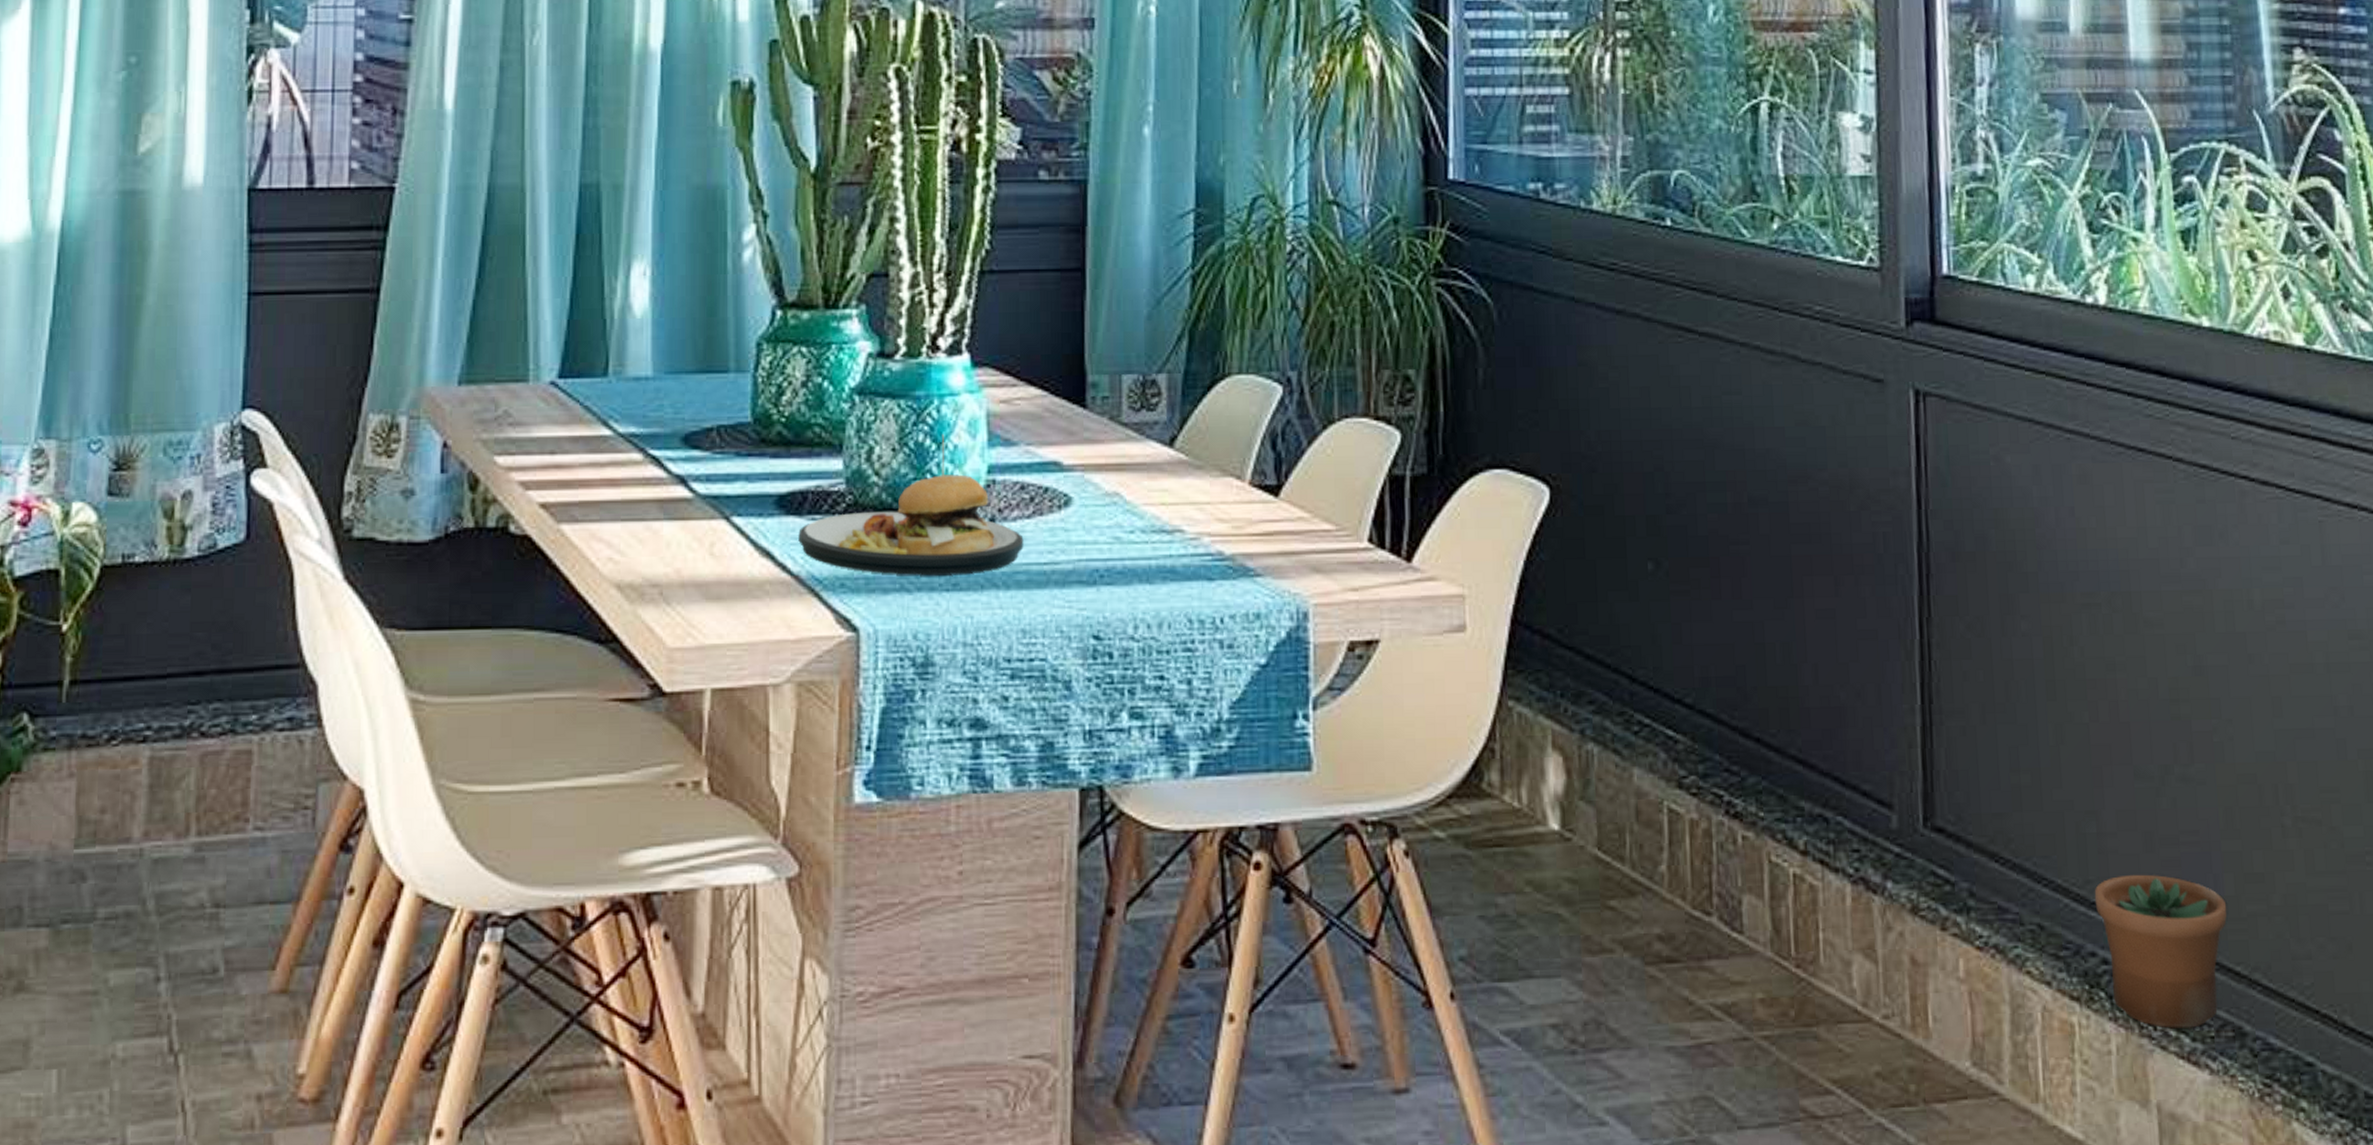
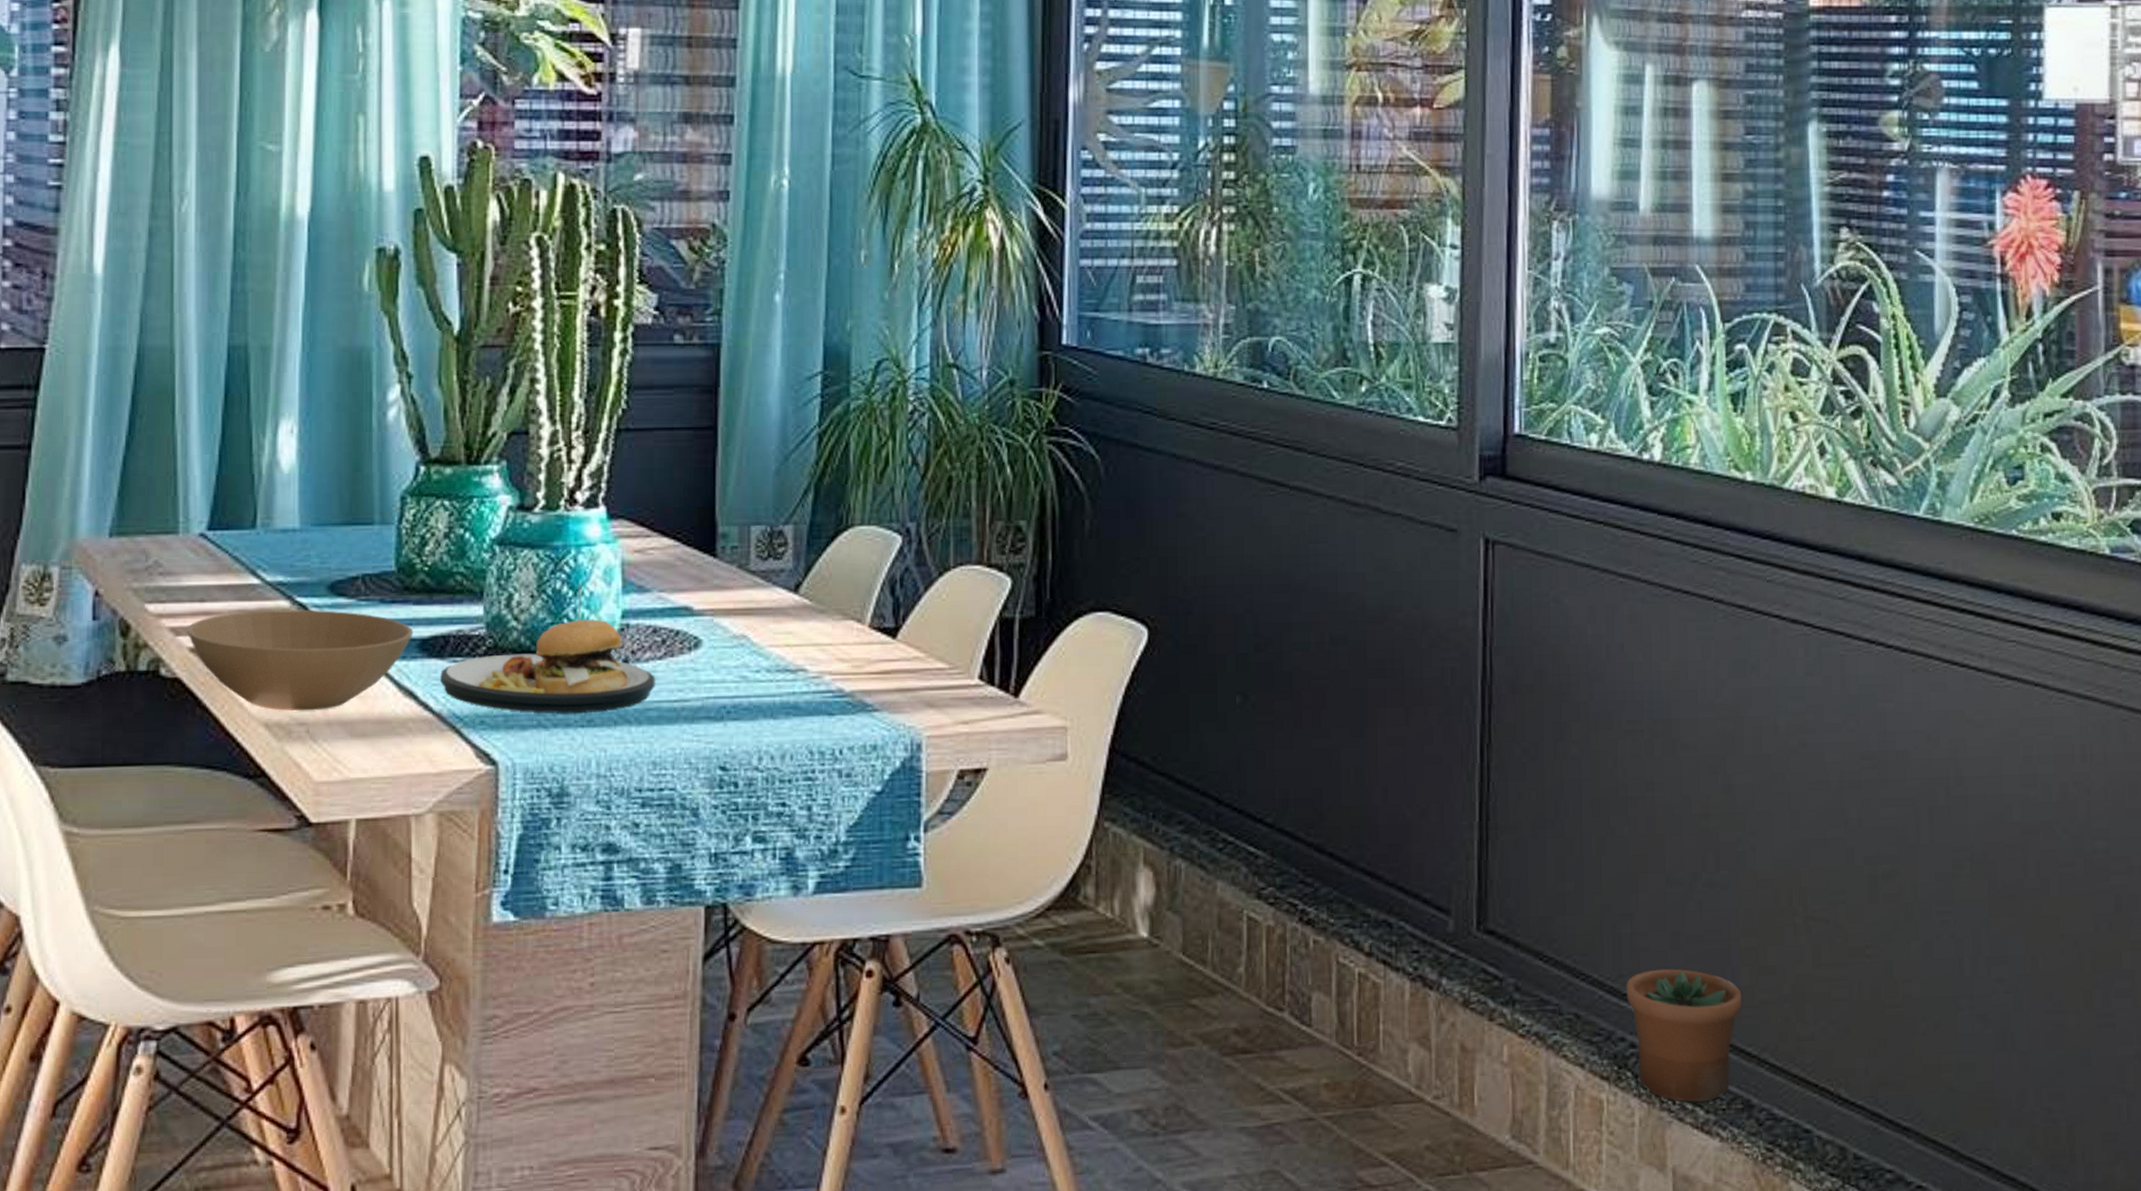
bowl: none [536,462,771,571] -> present [186,609,414,711]

